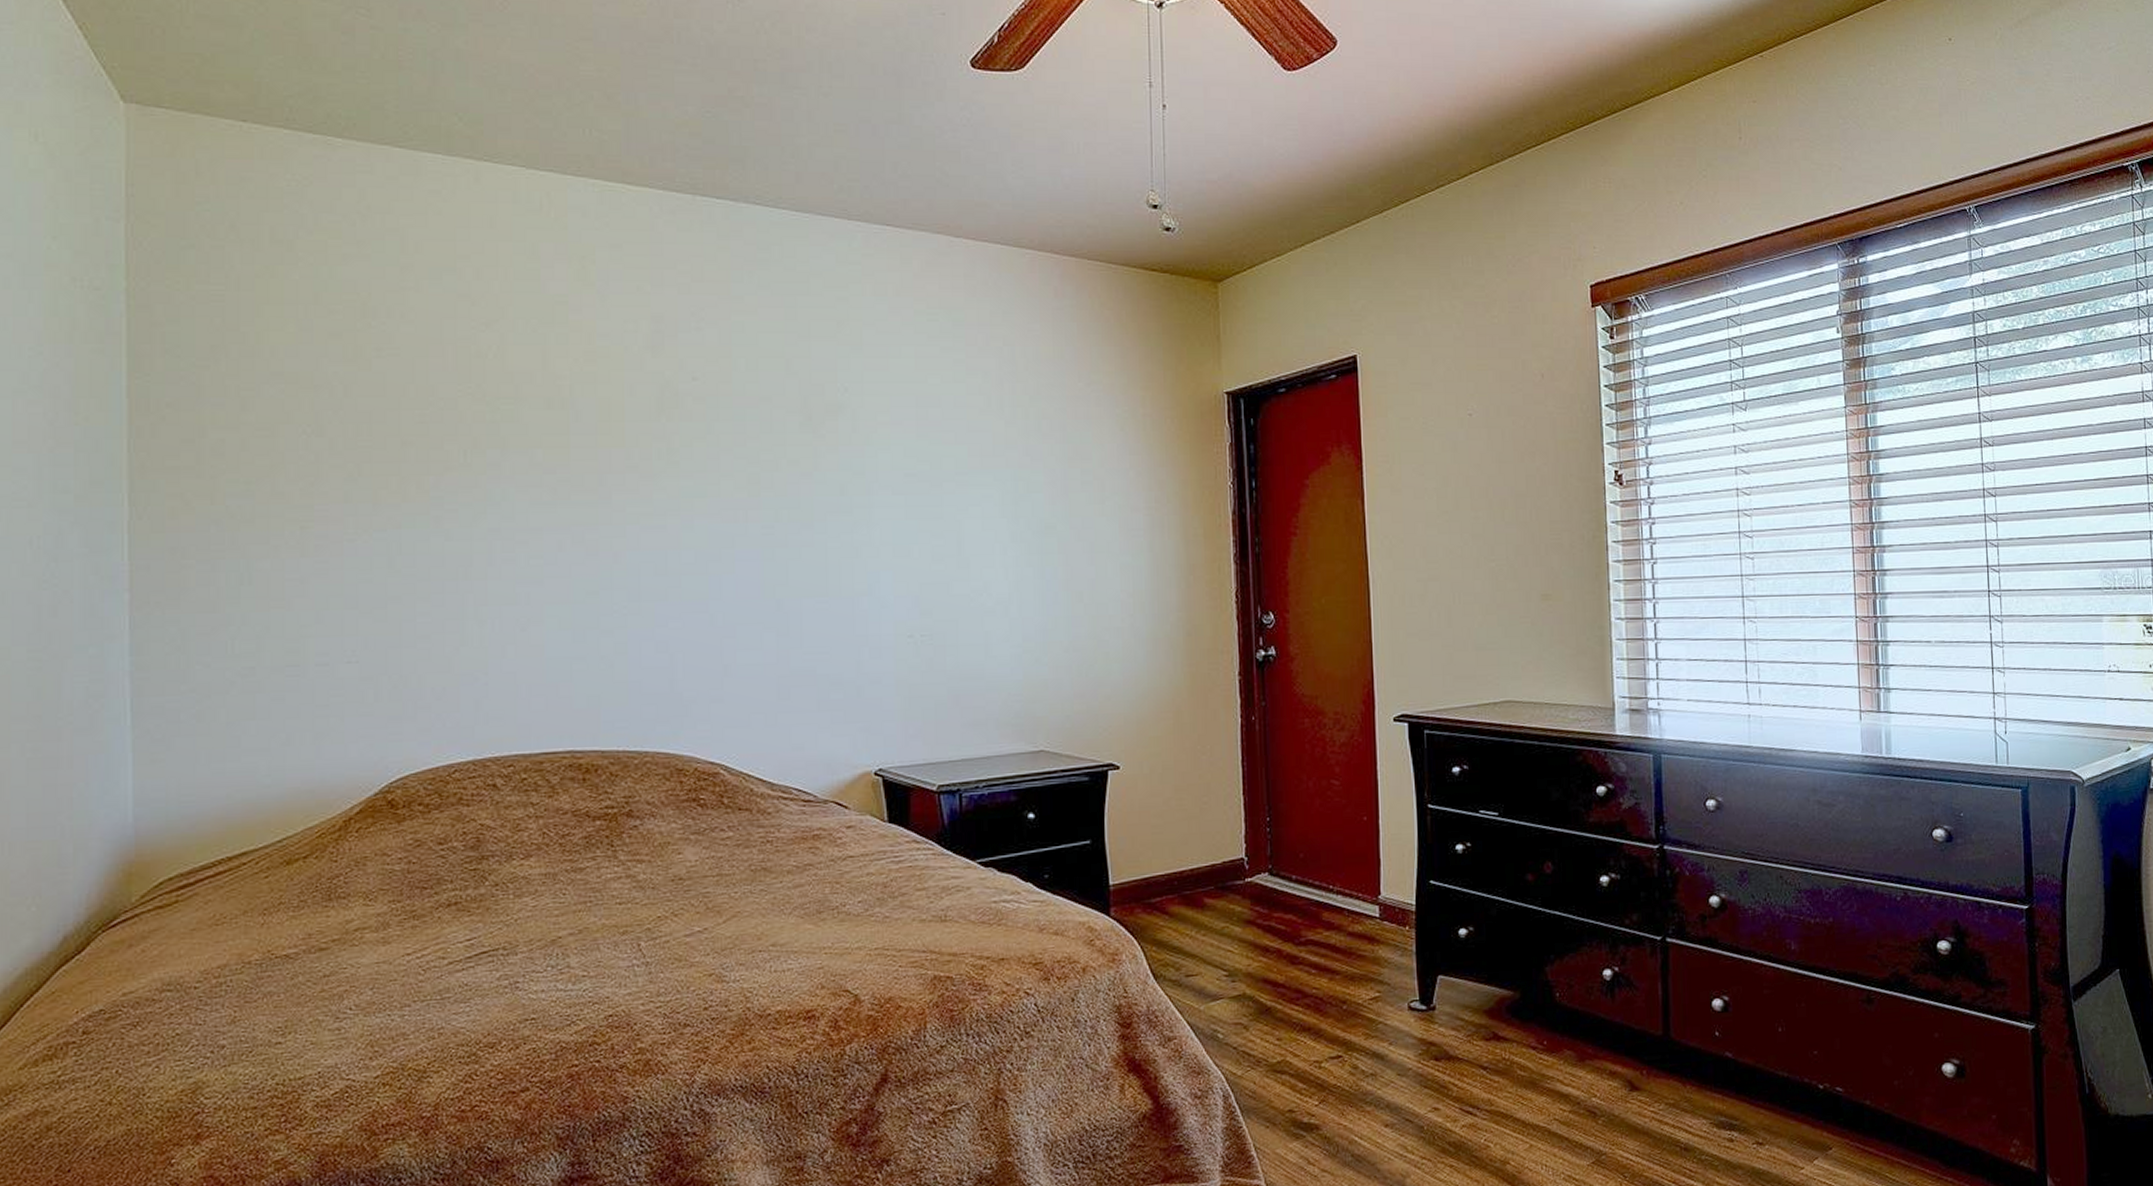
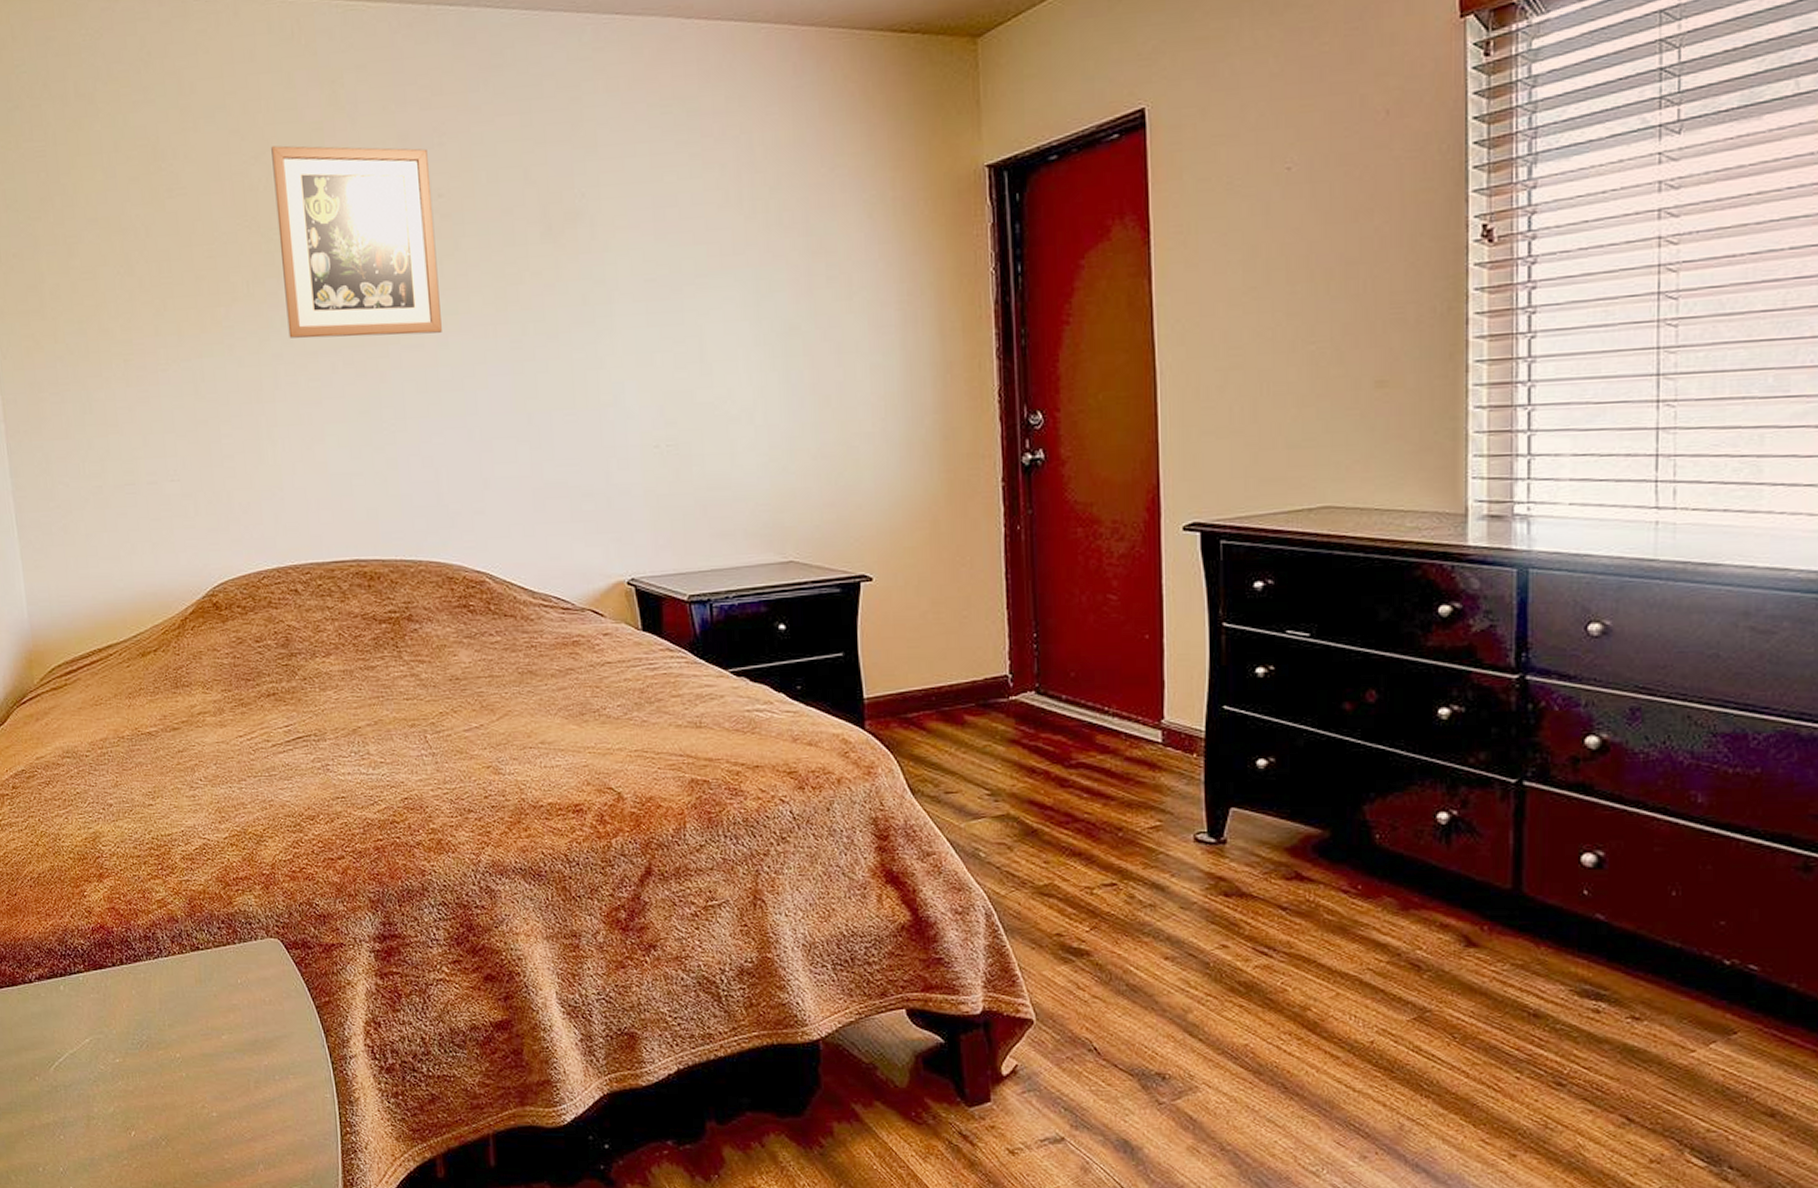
wall art: none [506,315,687,515] -> present [271,145,442,339]

